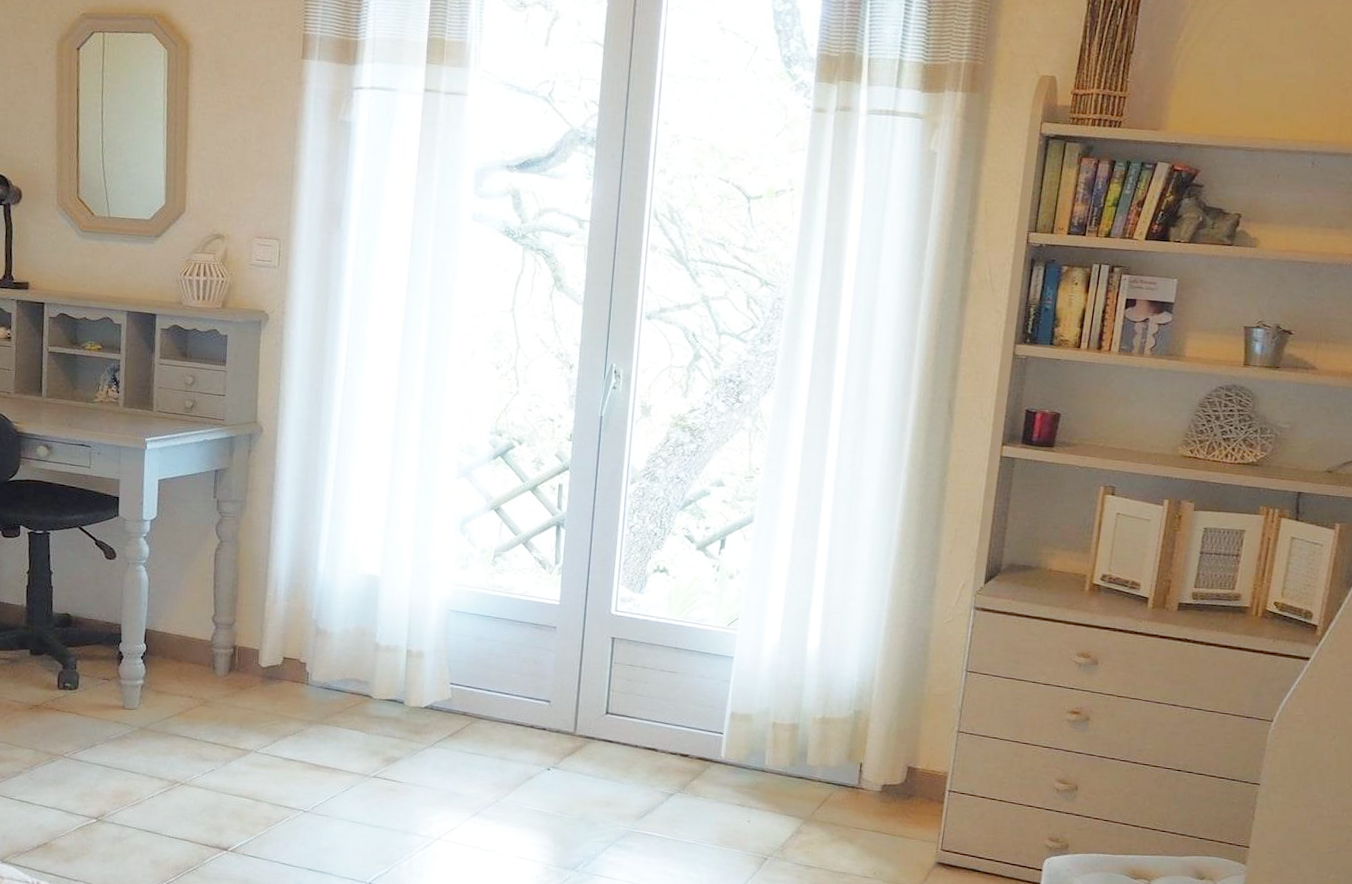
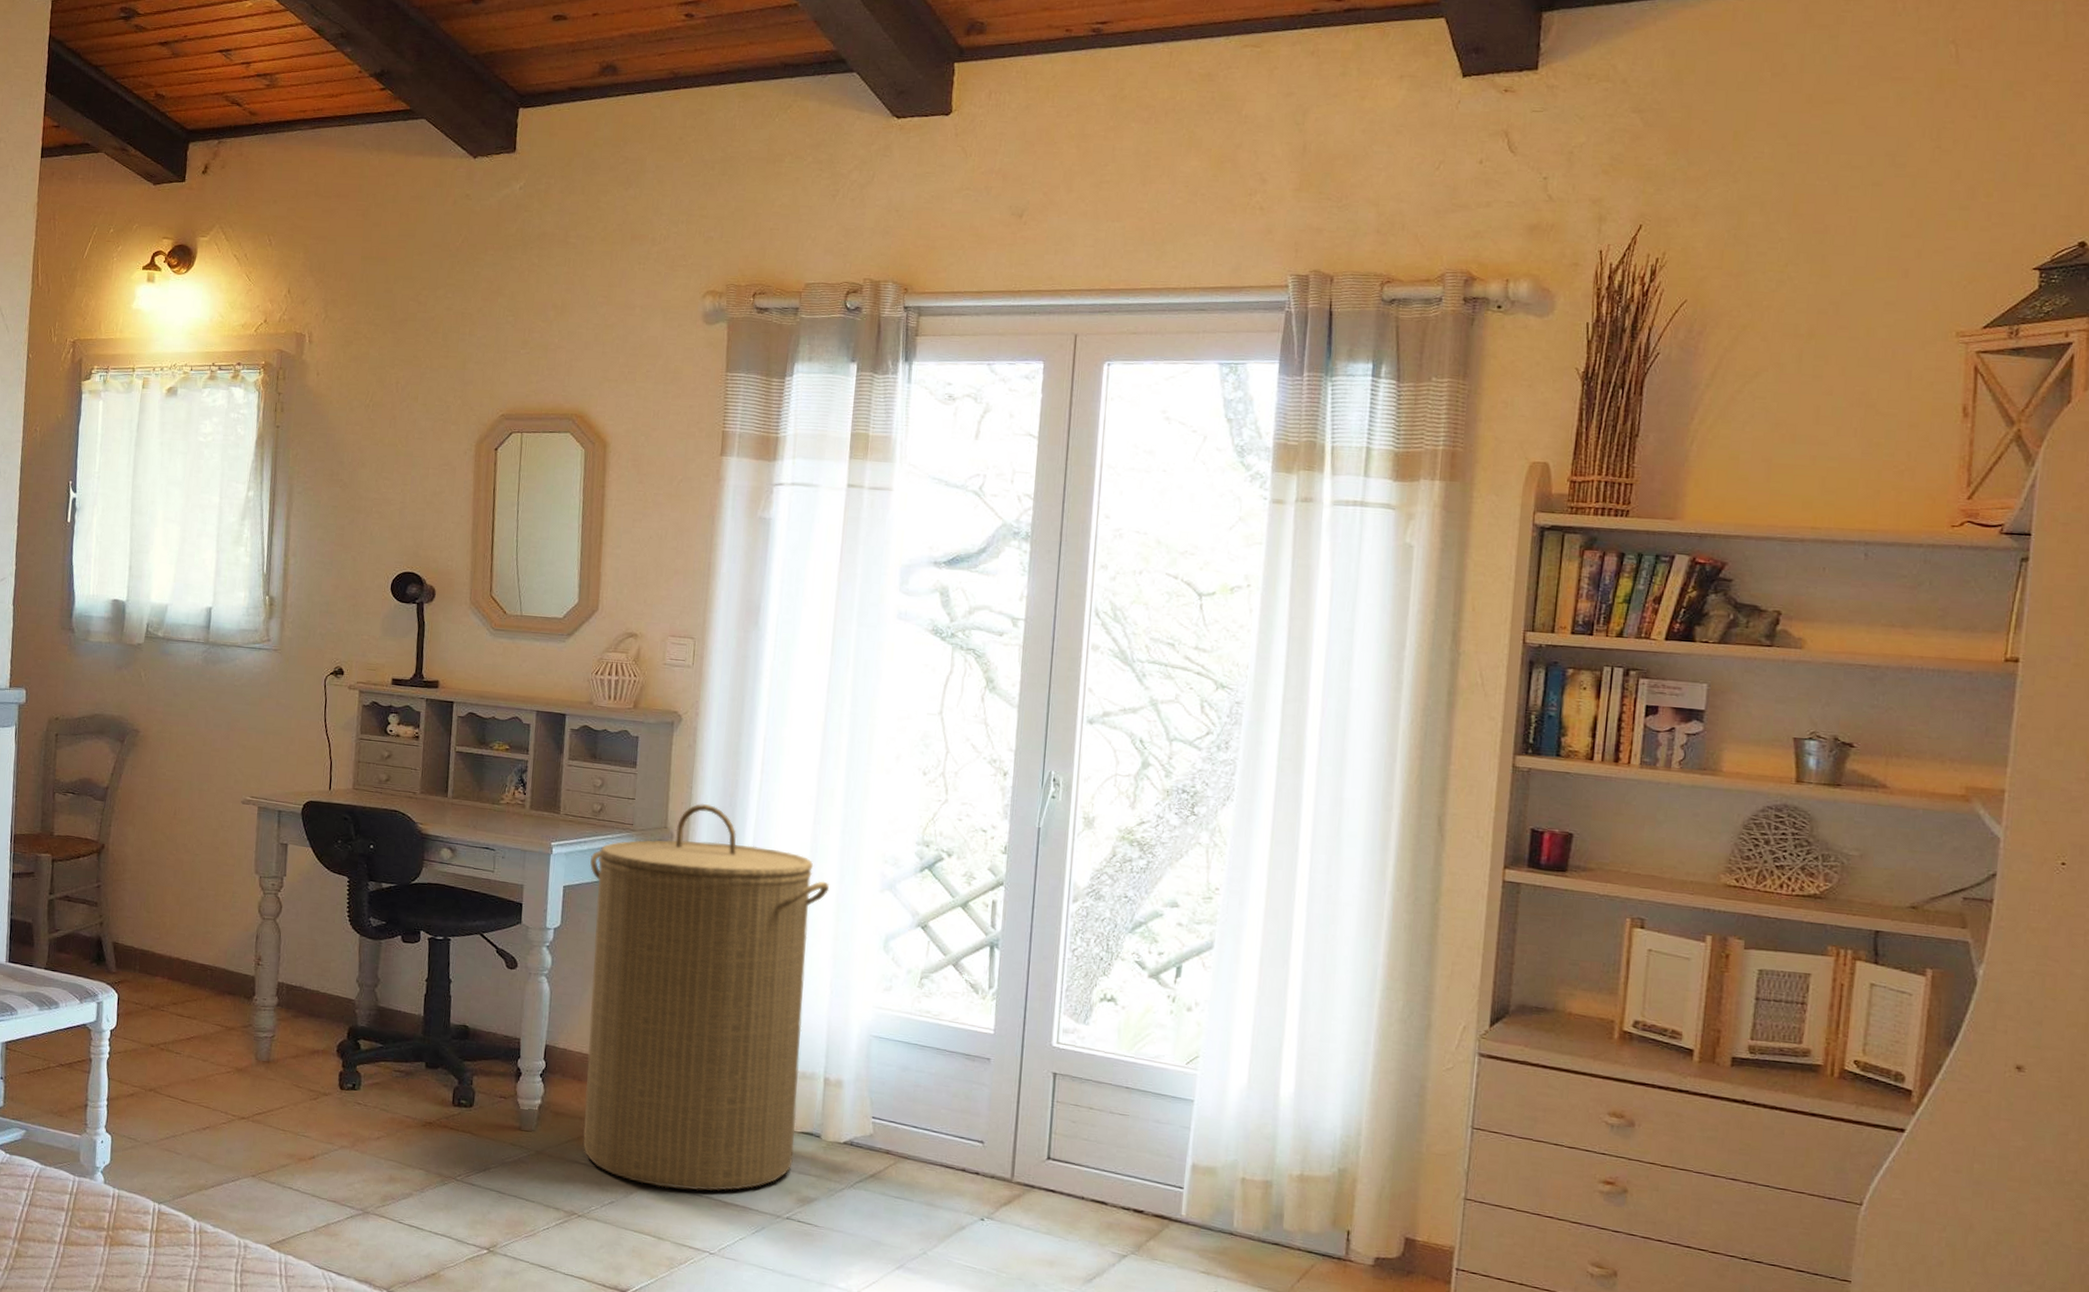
laundry hamper: none [183,398,410,757] -> present [582,803,830,1191]

